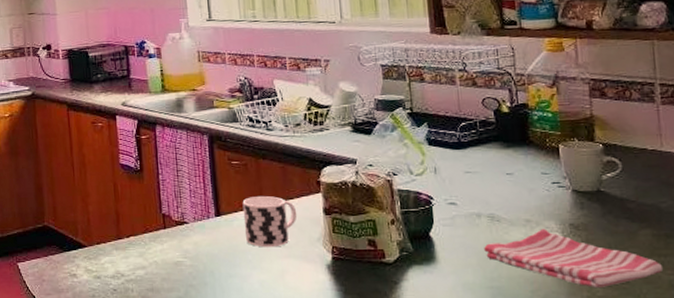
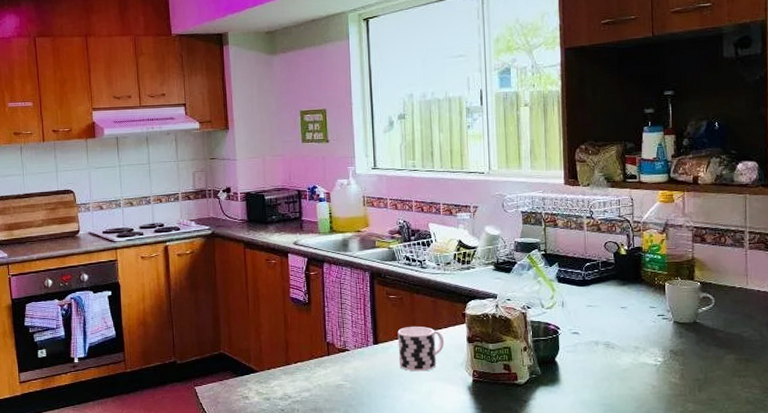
dish towel: present [484,228,662,287] -> none [600,354,741,404]

